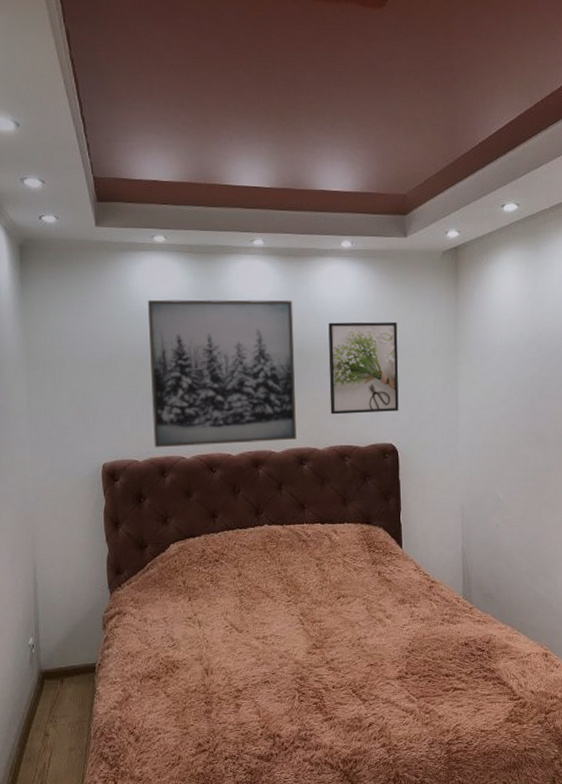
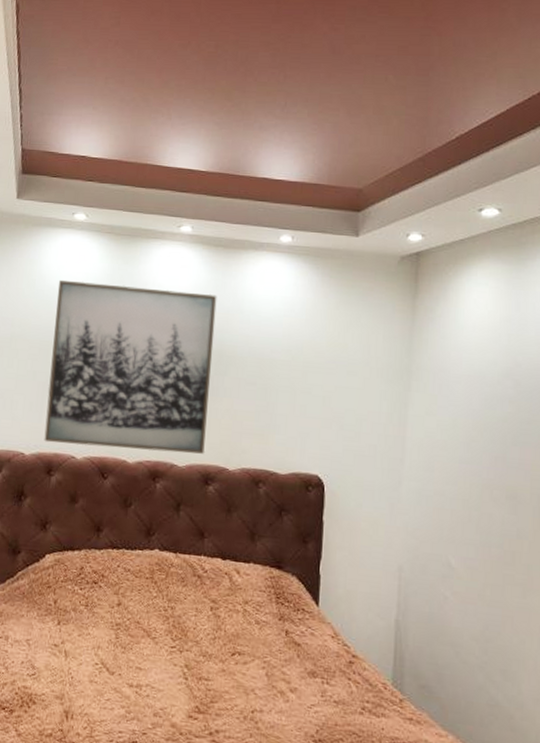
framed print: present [328,322,399,415] -> none [247,324,338,437]

